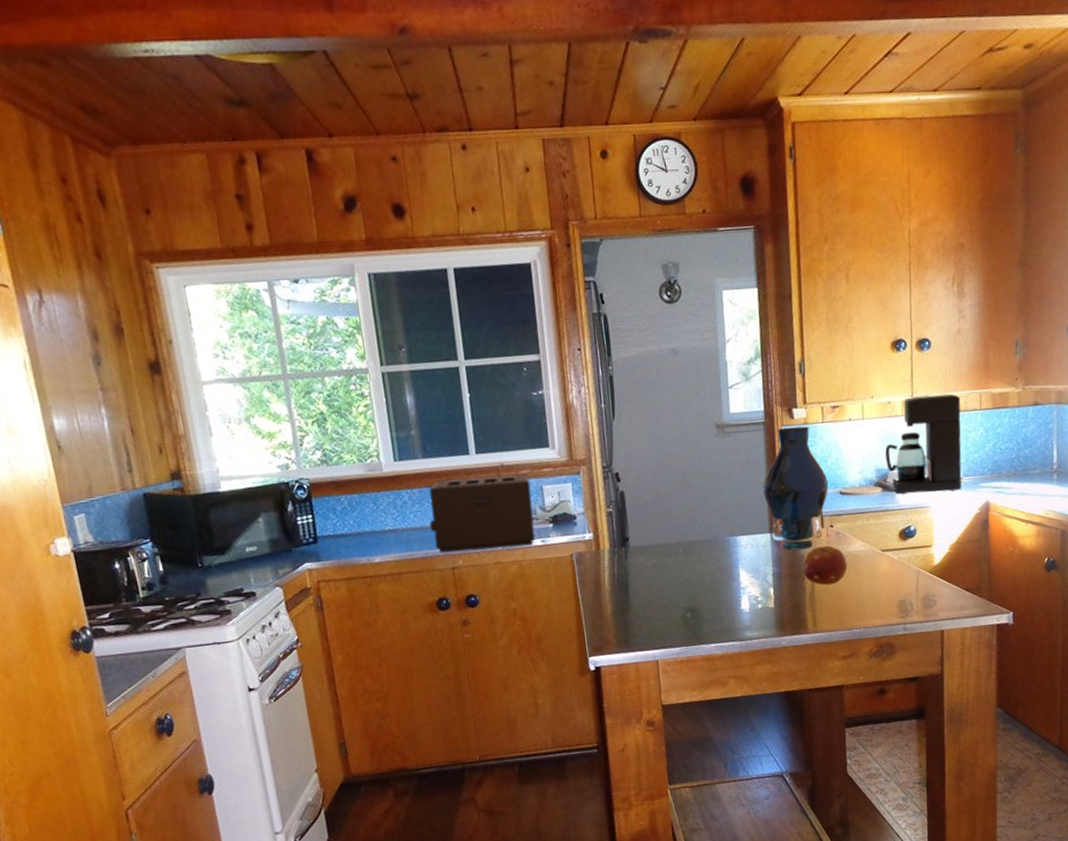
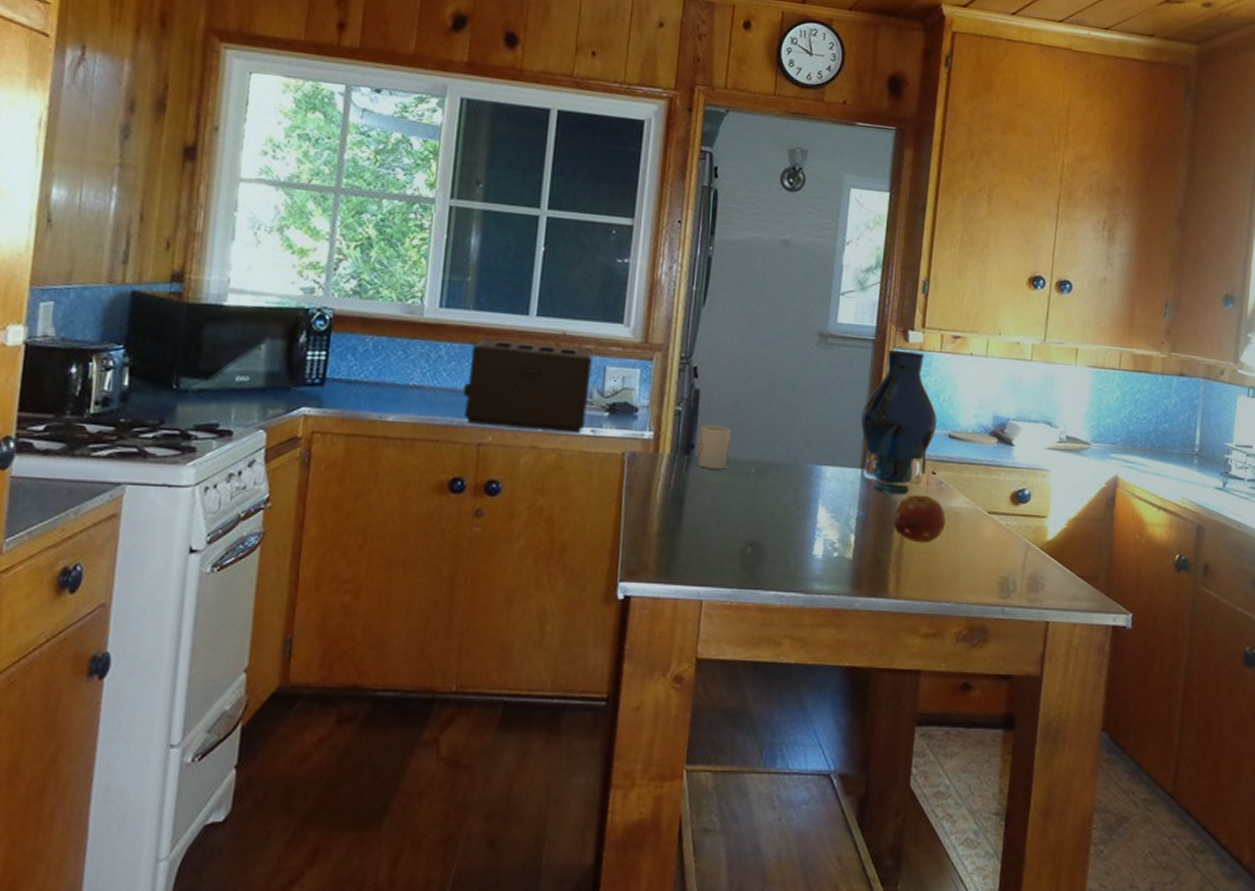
mug: none [630,518,659,556] -> present [697,425,732,470]
coffee maker: present [885,394,962,495] -> none [1006,342,1099,457]

